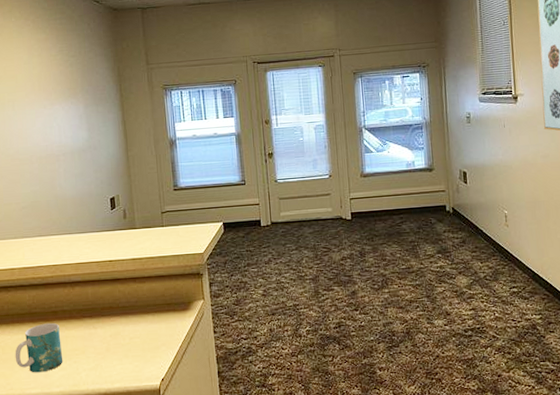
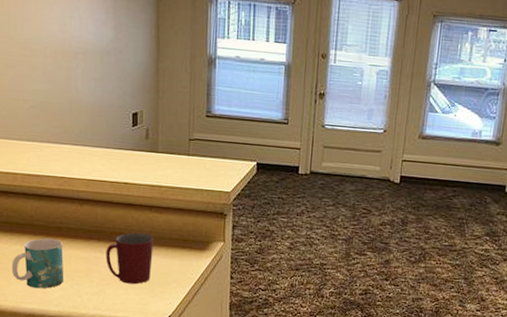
mug: none [98,303,142,354] -> present [105,232,154,285]

